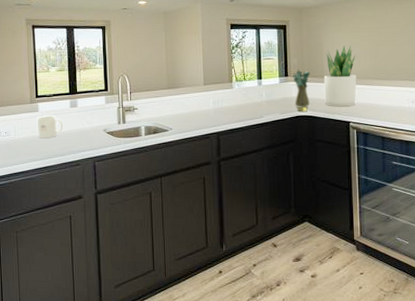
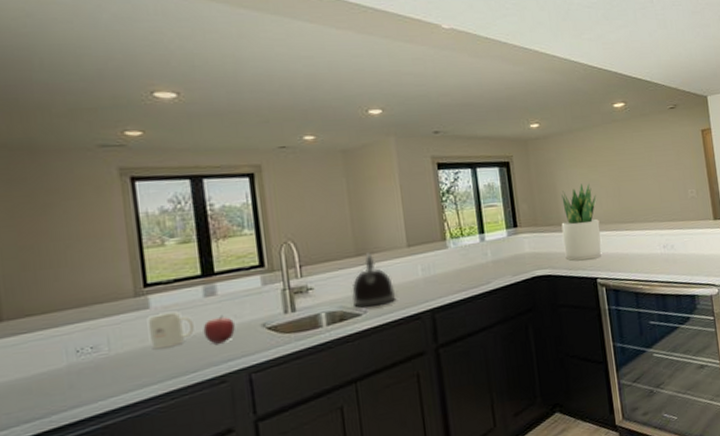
fruit: none [68,120,87,139] -> present [203,314,235,344]
kettle: none [162,87,193,126] -> present [351,252,396,308]
vase: present [292,69,311,111] -> none [523,217,548,271]

